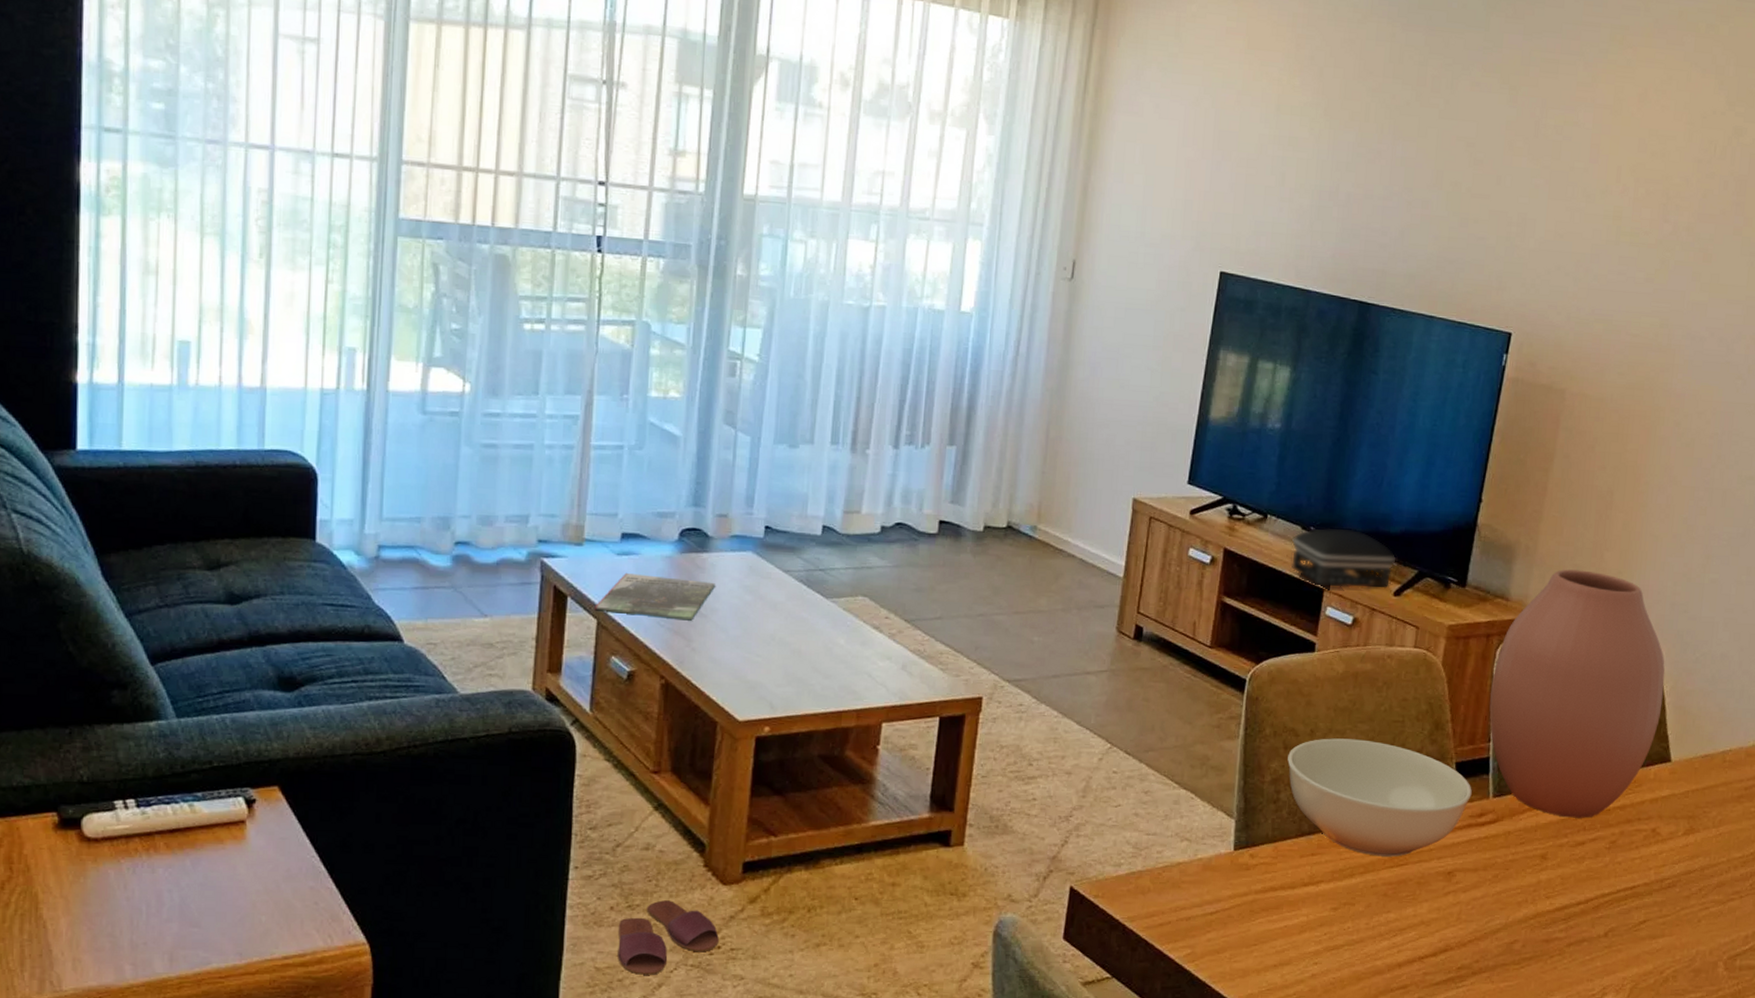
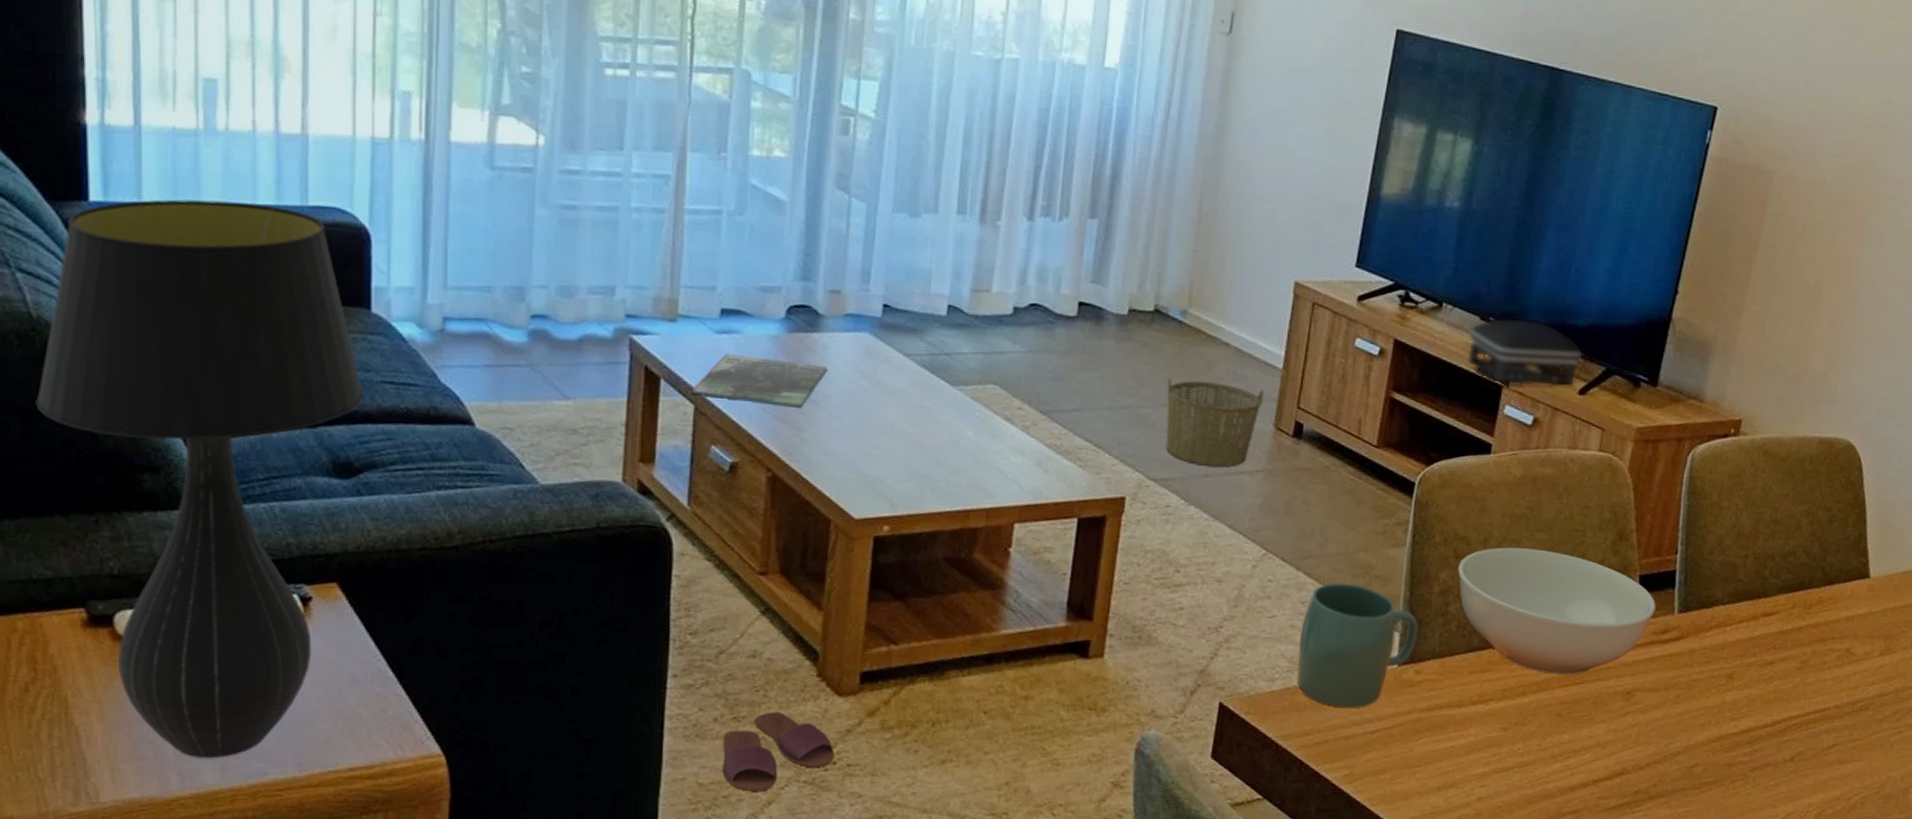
table lamp: none [23,446,307,949] -> present [35,199,364,759]
basket: none [1018,588,1107,668] -> present [1165,378,1265,467]
mug: none [1141,773,1252,890] -> present [1296,582,1419,708]
vase: present [1489,569,1665,818] -> none [1677,369,1868,637]

